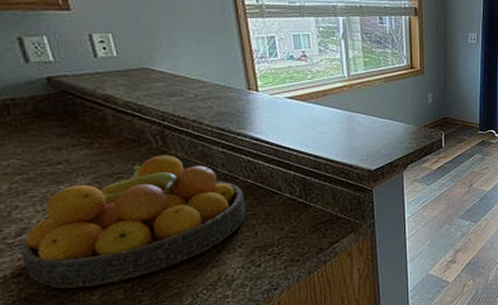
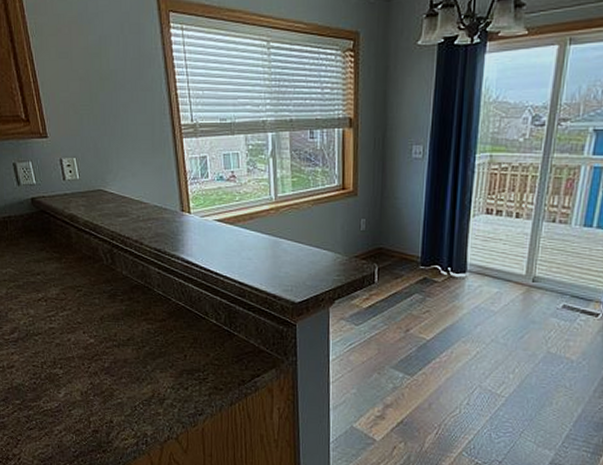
fruit bowl: present [21,155,246,289] -> none [13,272,177,385]

